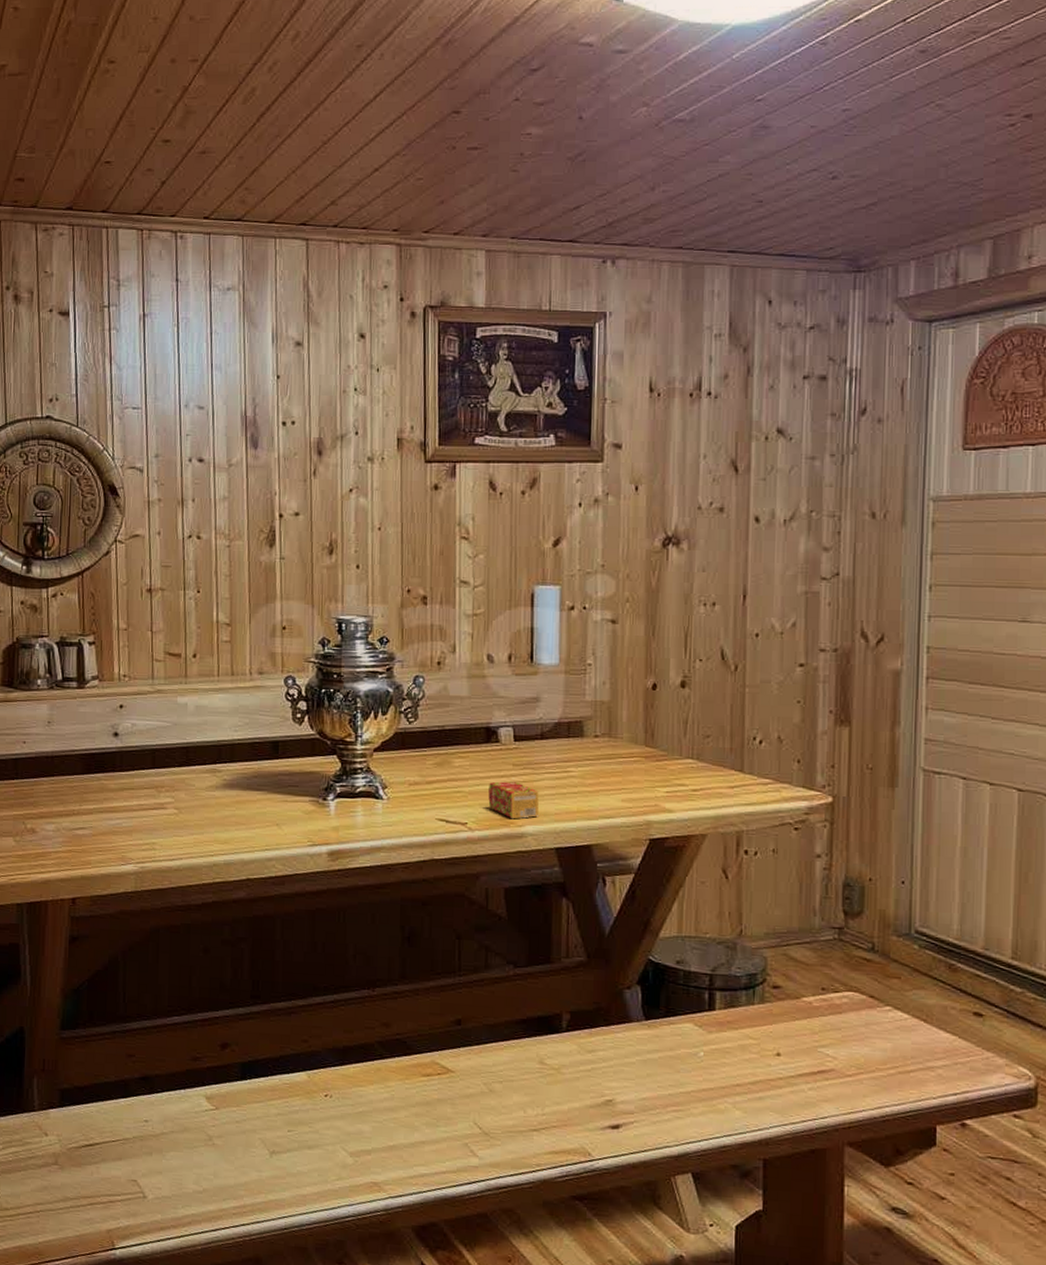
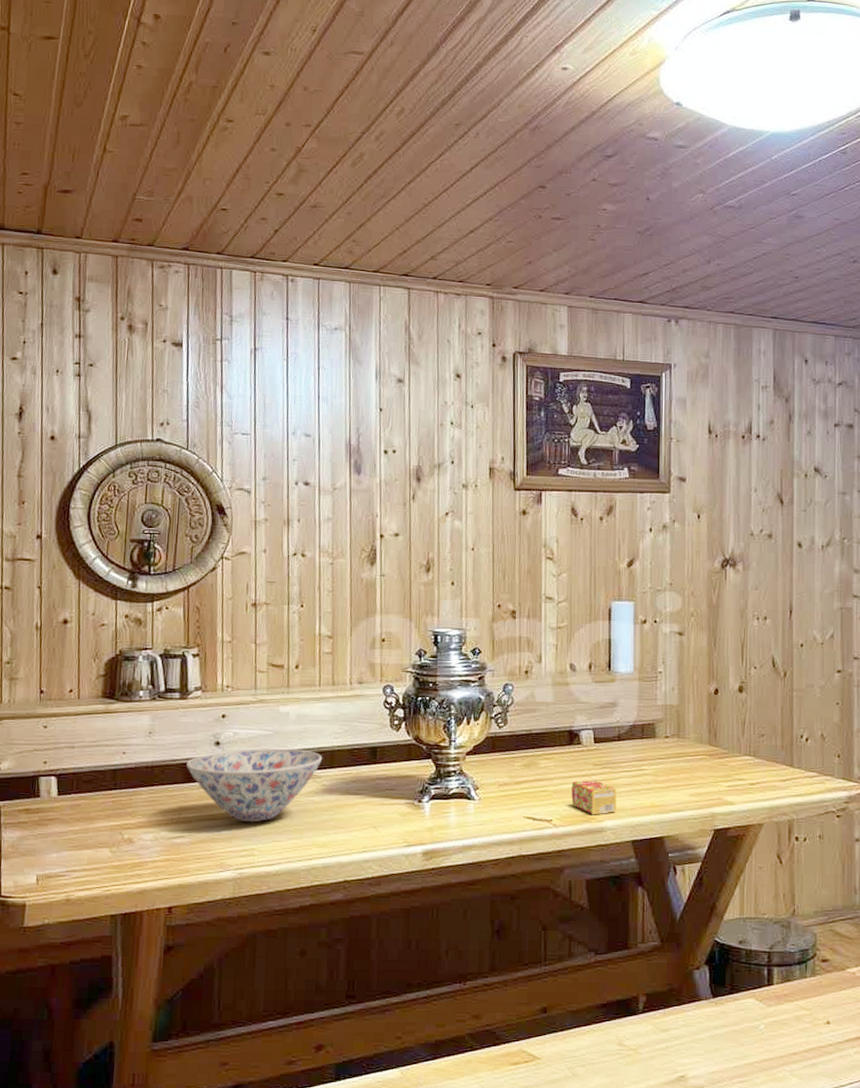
bowl: none [86,740,222,816] -> present [187,748,322,823]

